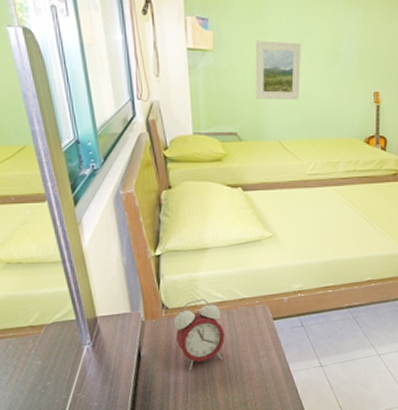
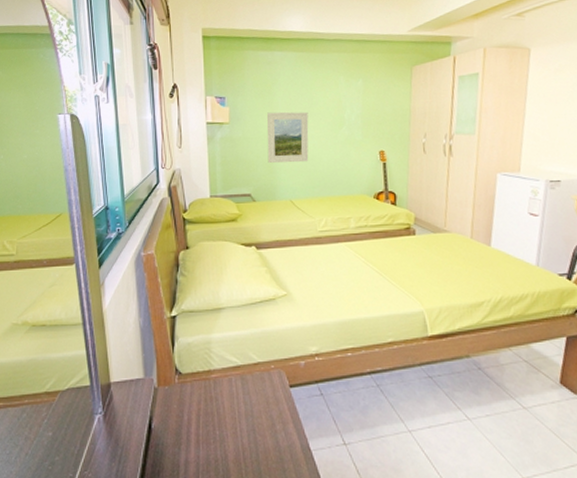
alarm clock: present [174,299,225,370] -> none [187,363,239,446]

